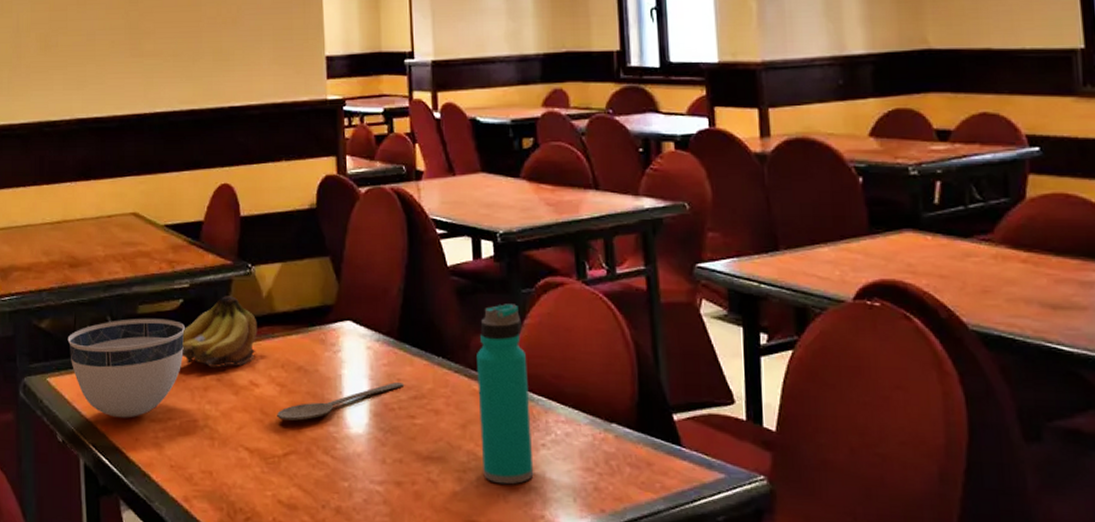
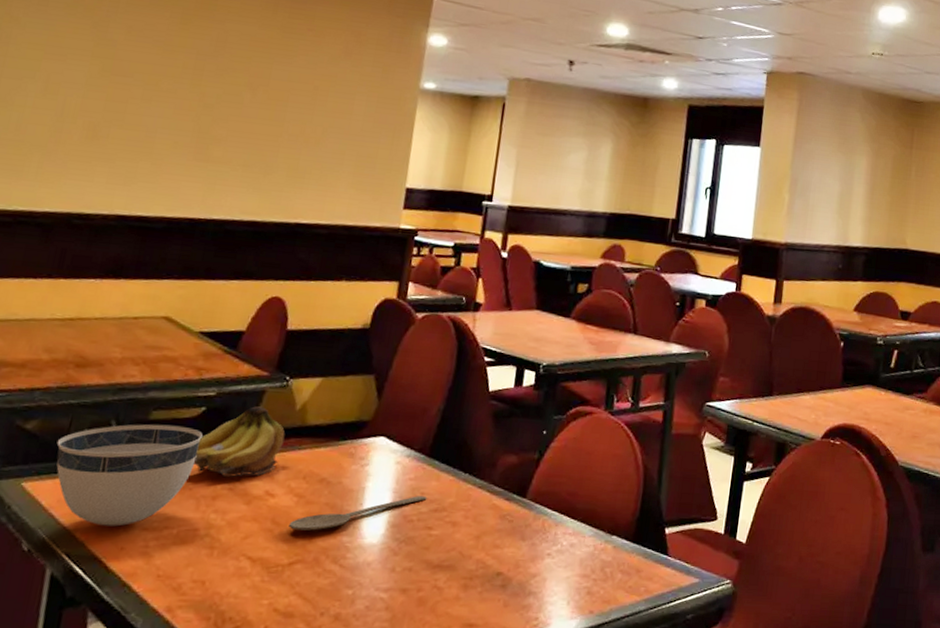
water bottle: present [477,304,534,485] -> none [488,428,549,590]

